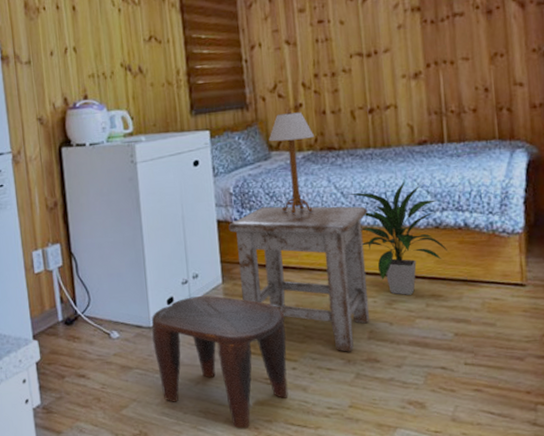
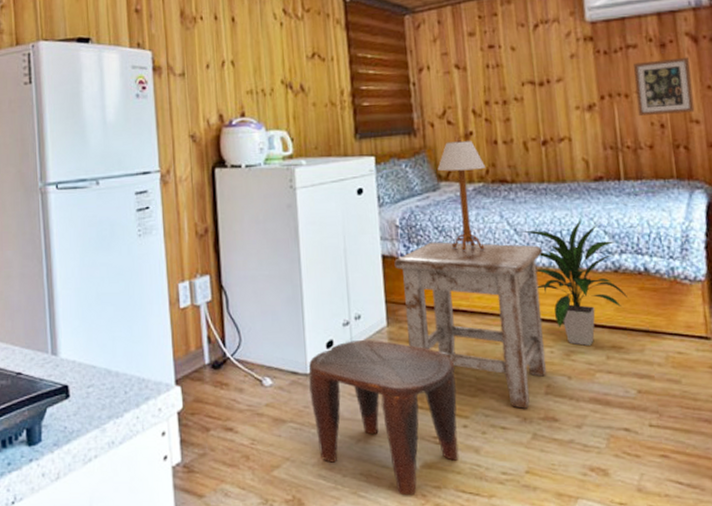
picture frame: none [459,22,519,81] -> present [633,57,695,116]

